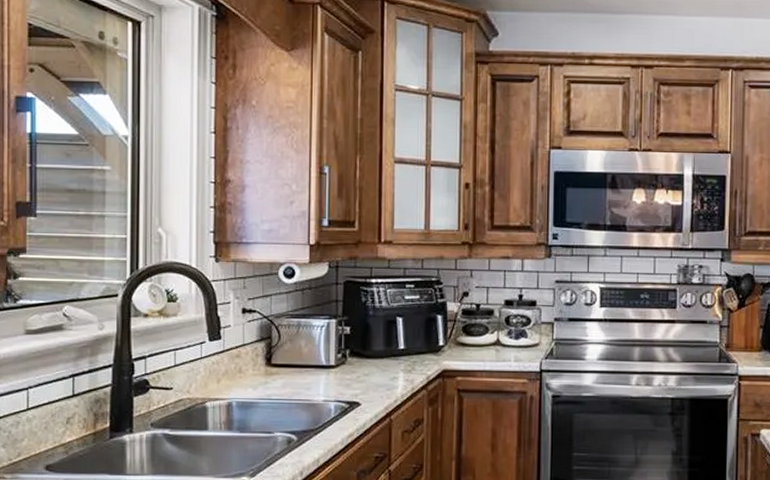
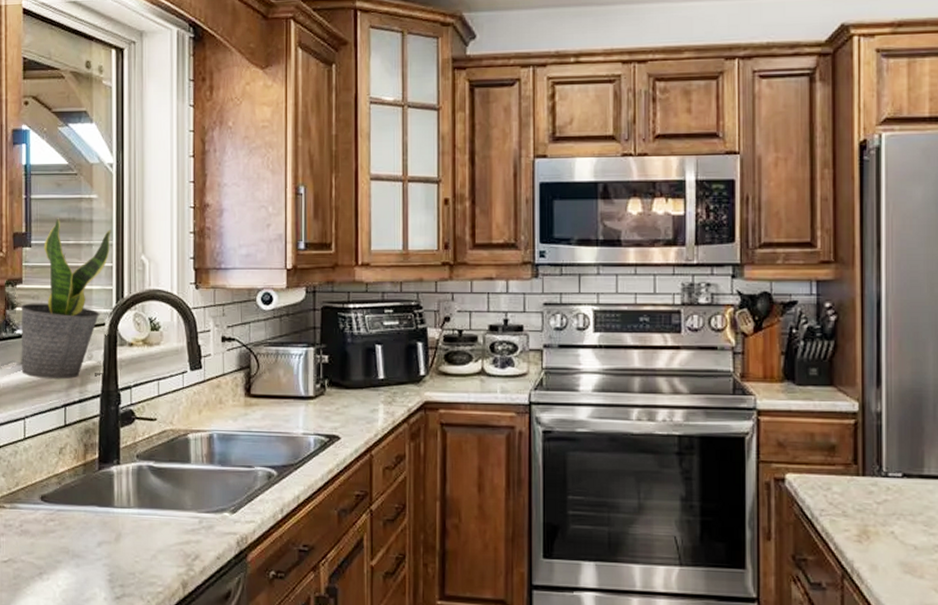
potted plant: none [24,188,126,350] -> present [20,218,111,380]

